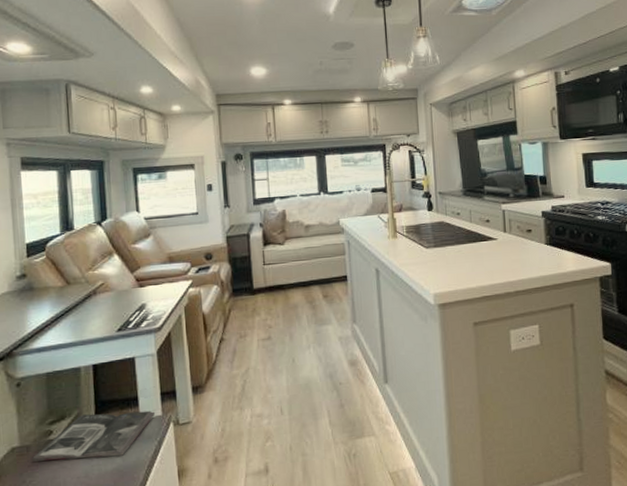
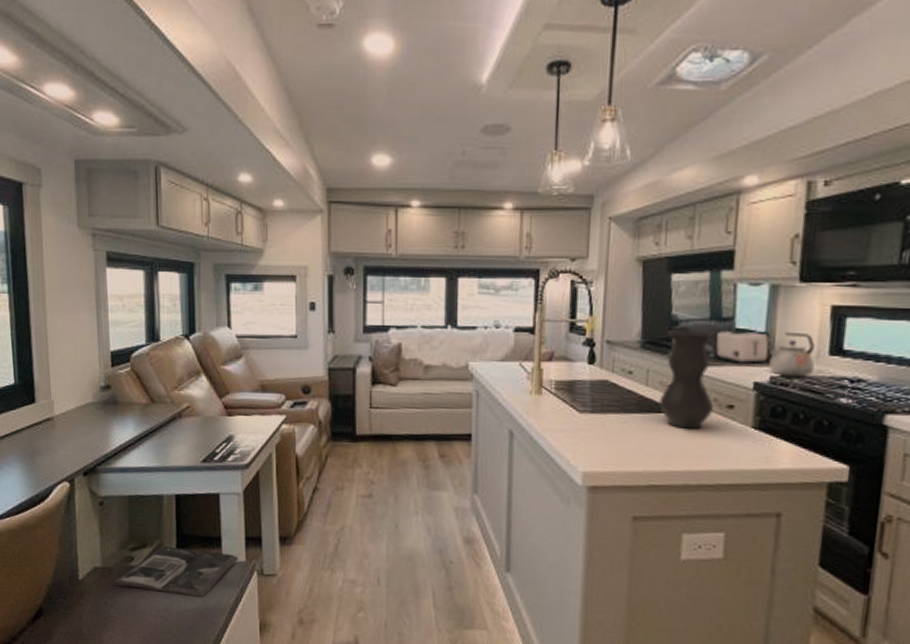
vase: none [480,178,518,251] -> present [659,328,714,431]
toaster: none [513,176,548,200] -> present [716,330,769,365]
kettle: none [548,173,579,205] -> present [769,331,816,377]

